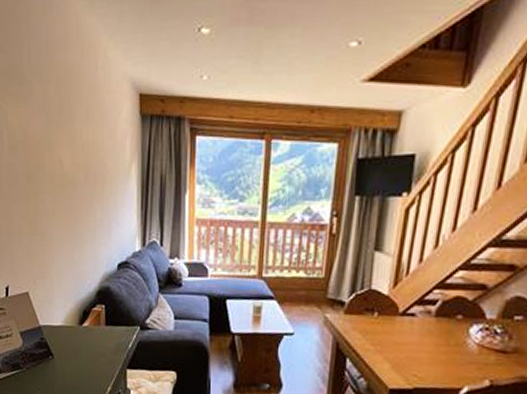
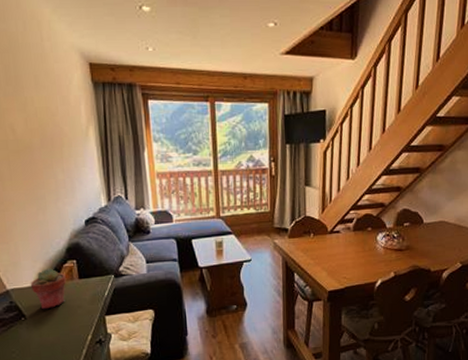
potted succulent: none [60,309,94,351] -> present [30,268,67,309]

